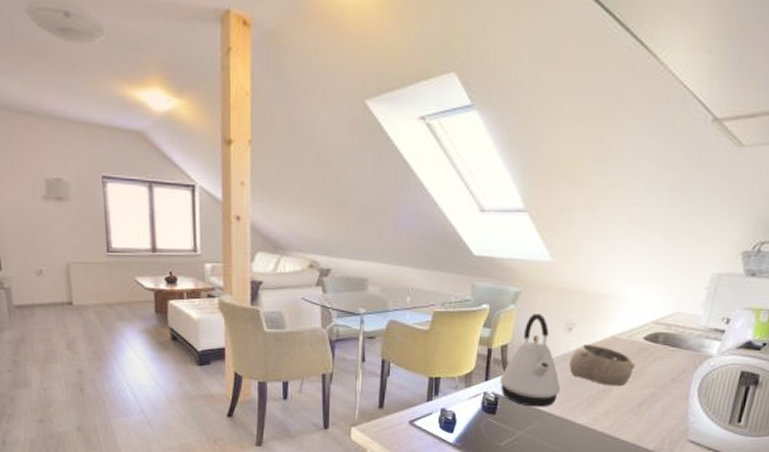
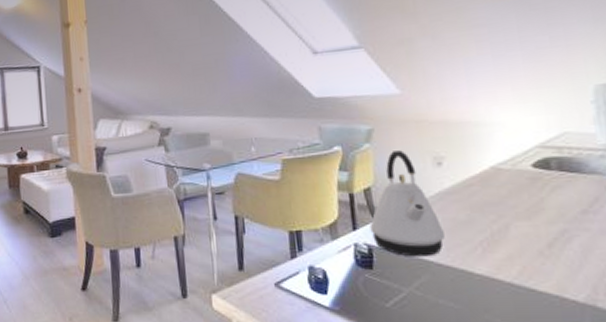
bowl: present [569,344,635,387] -> none [448,178,530,226]

